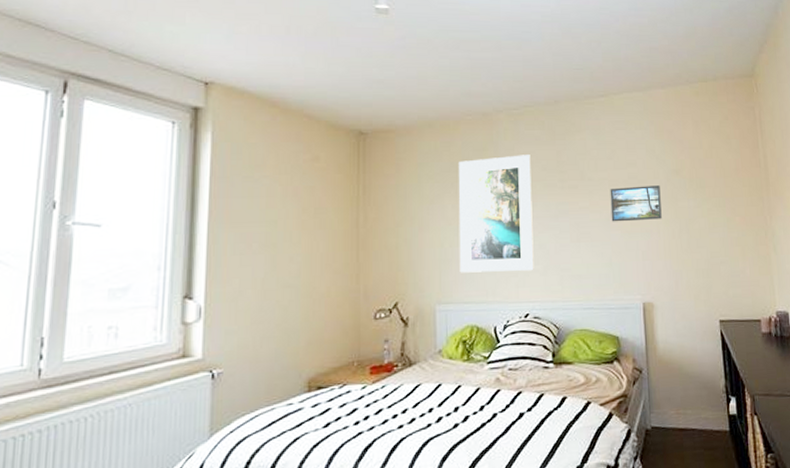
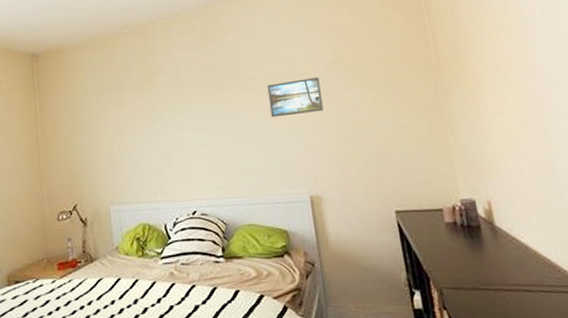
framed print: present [458,155,534,273] -> none [120,59,198,175]

